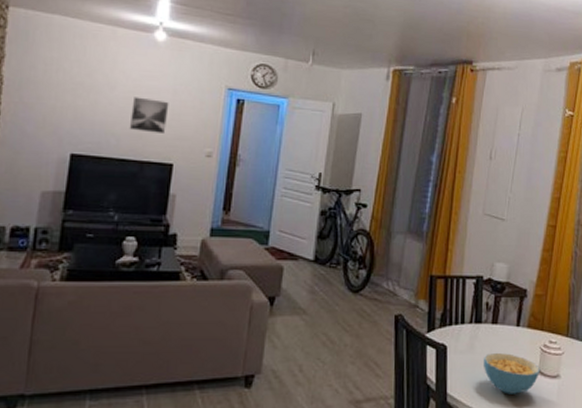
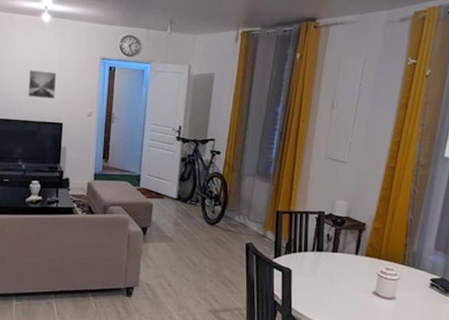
cereal bowl: present [484,352,541,394] -> none [325,276,377,311]

